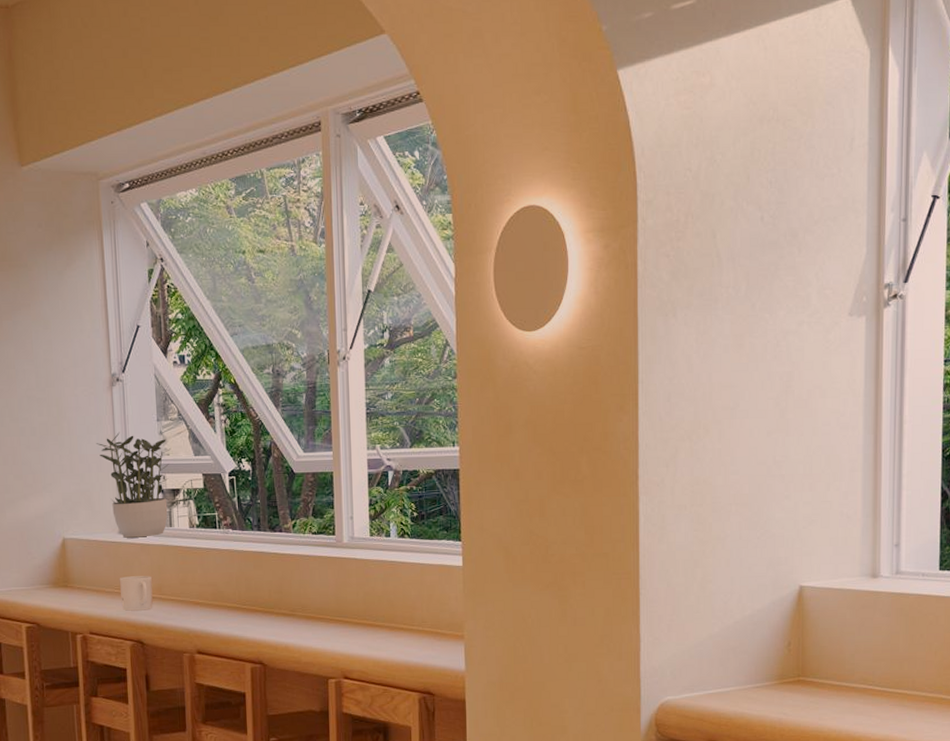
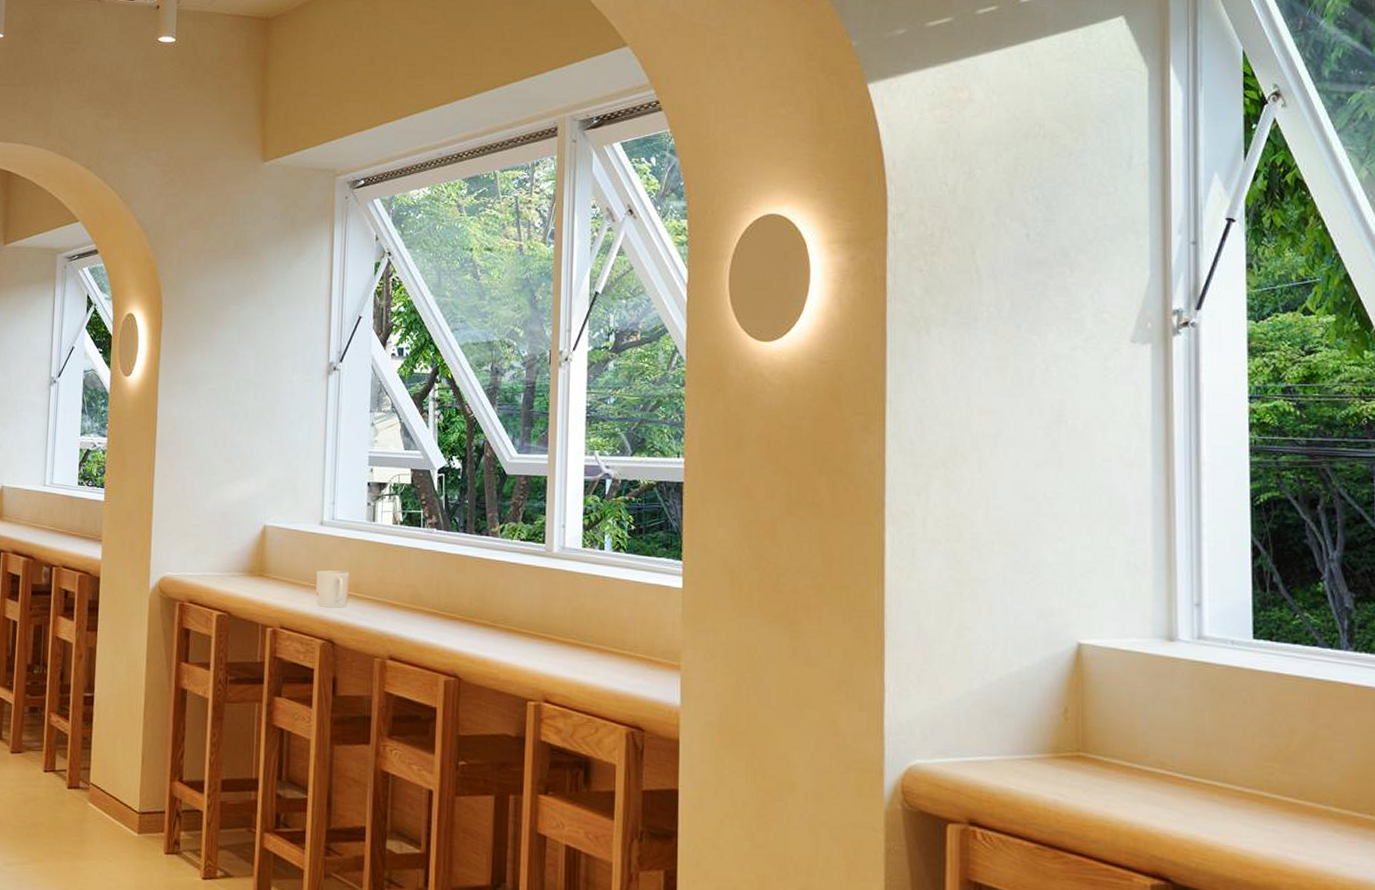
potted plant: present [95,432,170,538] -> none [306,421,381,531]

